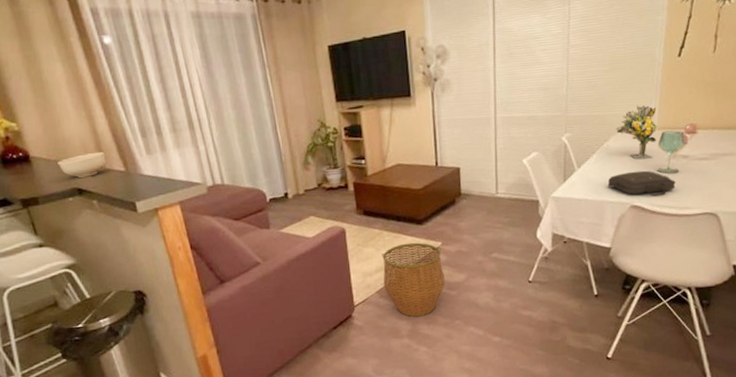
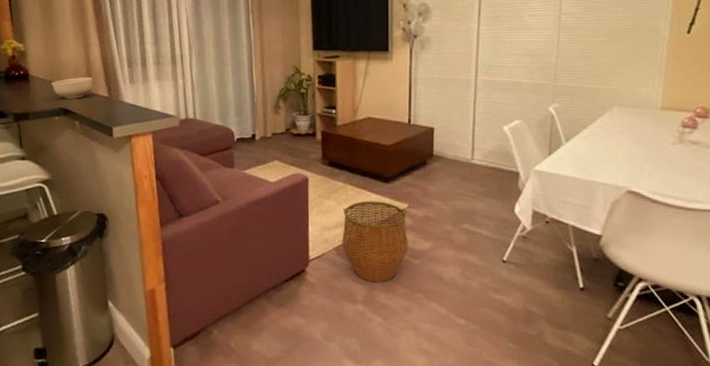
laptop bag: present [607,170,676,197] -> none [600,152,683,184]
bouquet: present [616,105,658,159] -> none [612,81,662,141]
wine glass: present [657,130,686,174] -> none [661,112,695,159]

